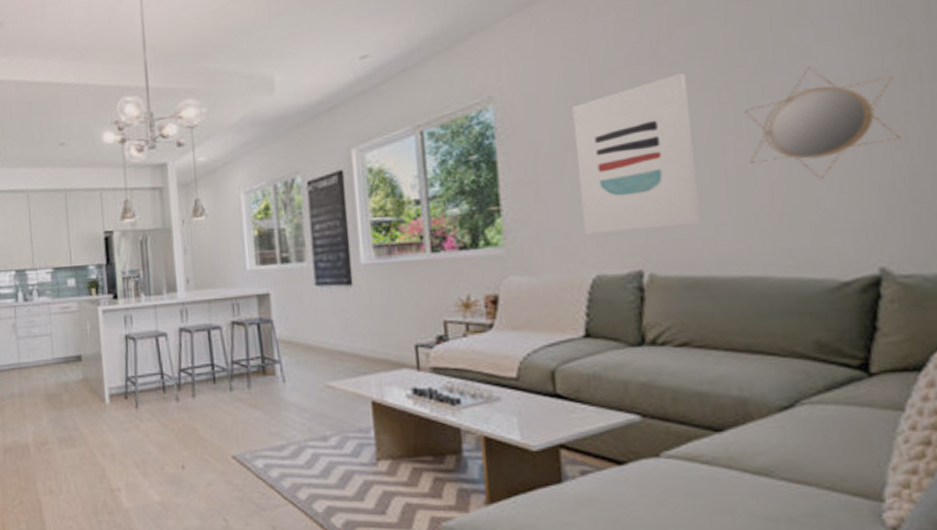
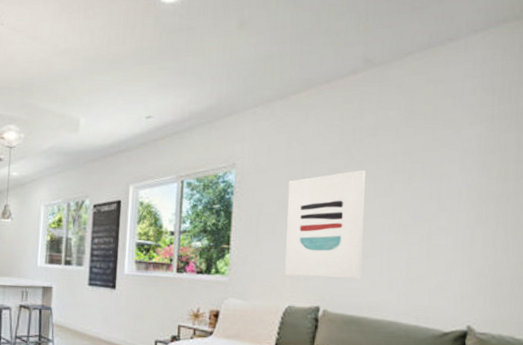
home mirror: present [744,66,901,179] -> none [398,180,493,259]

